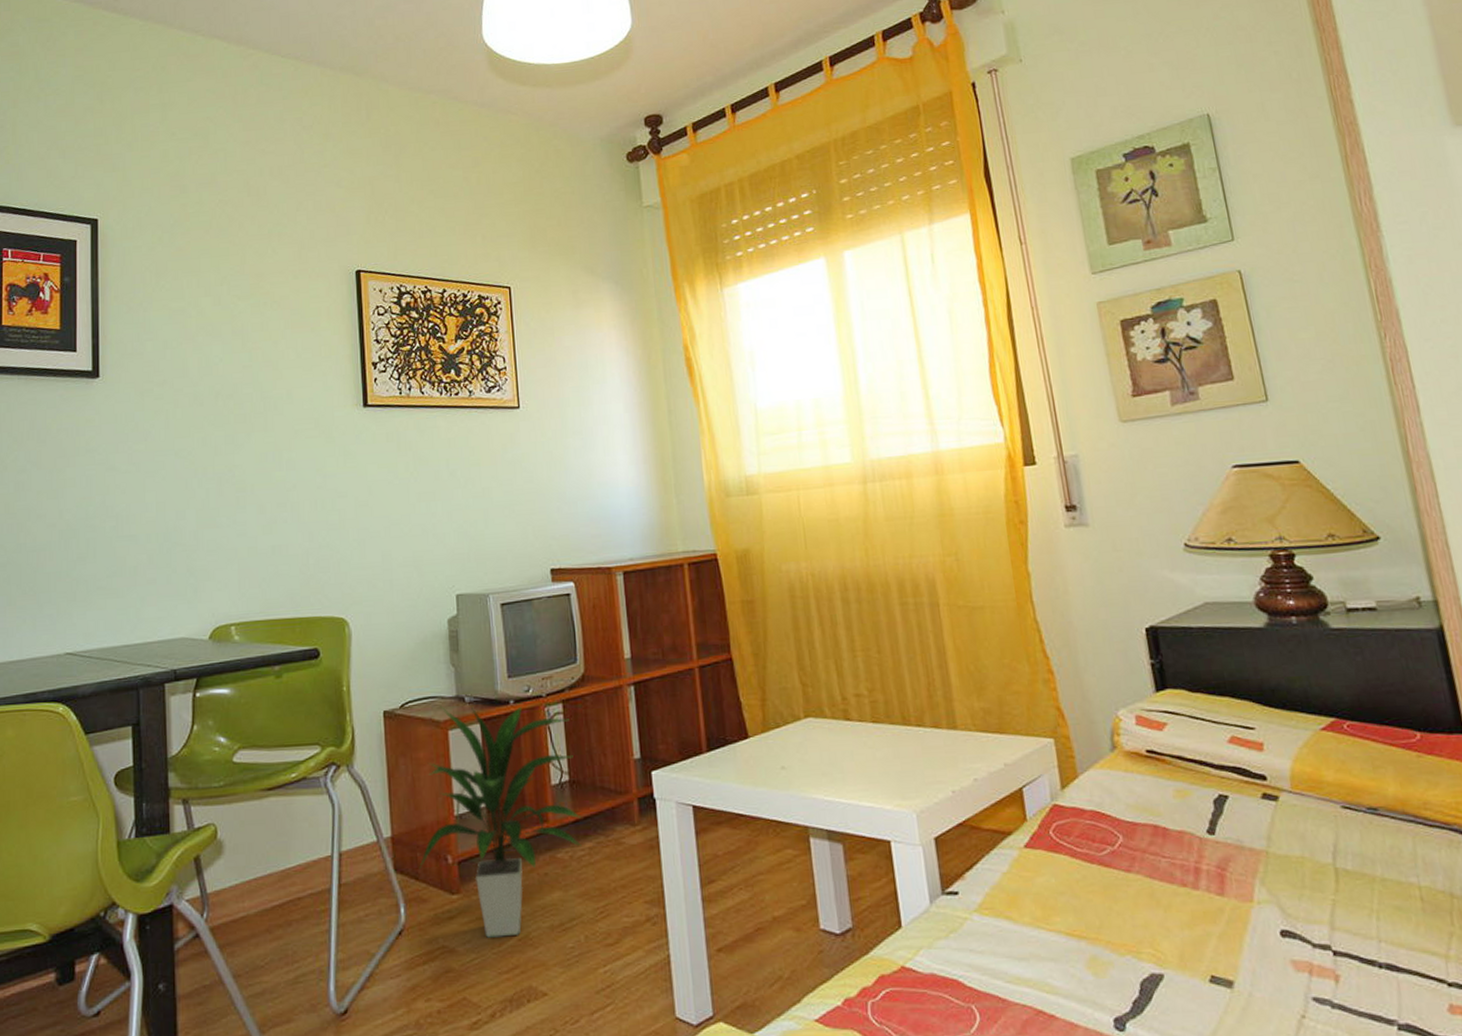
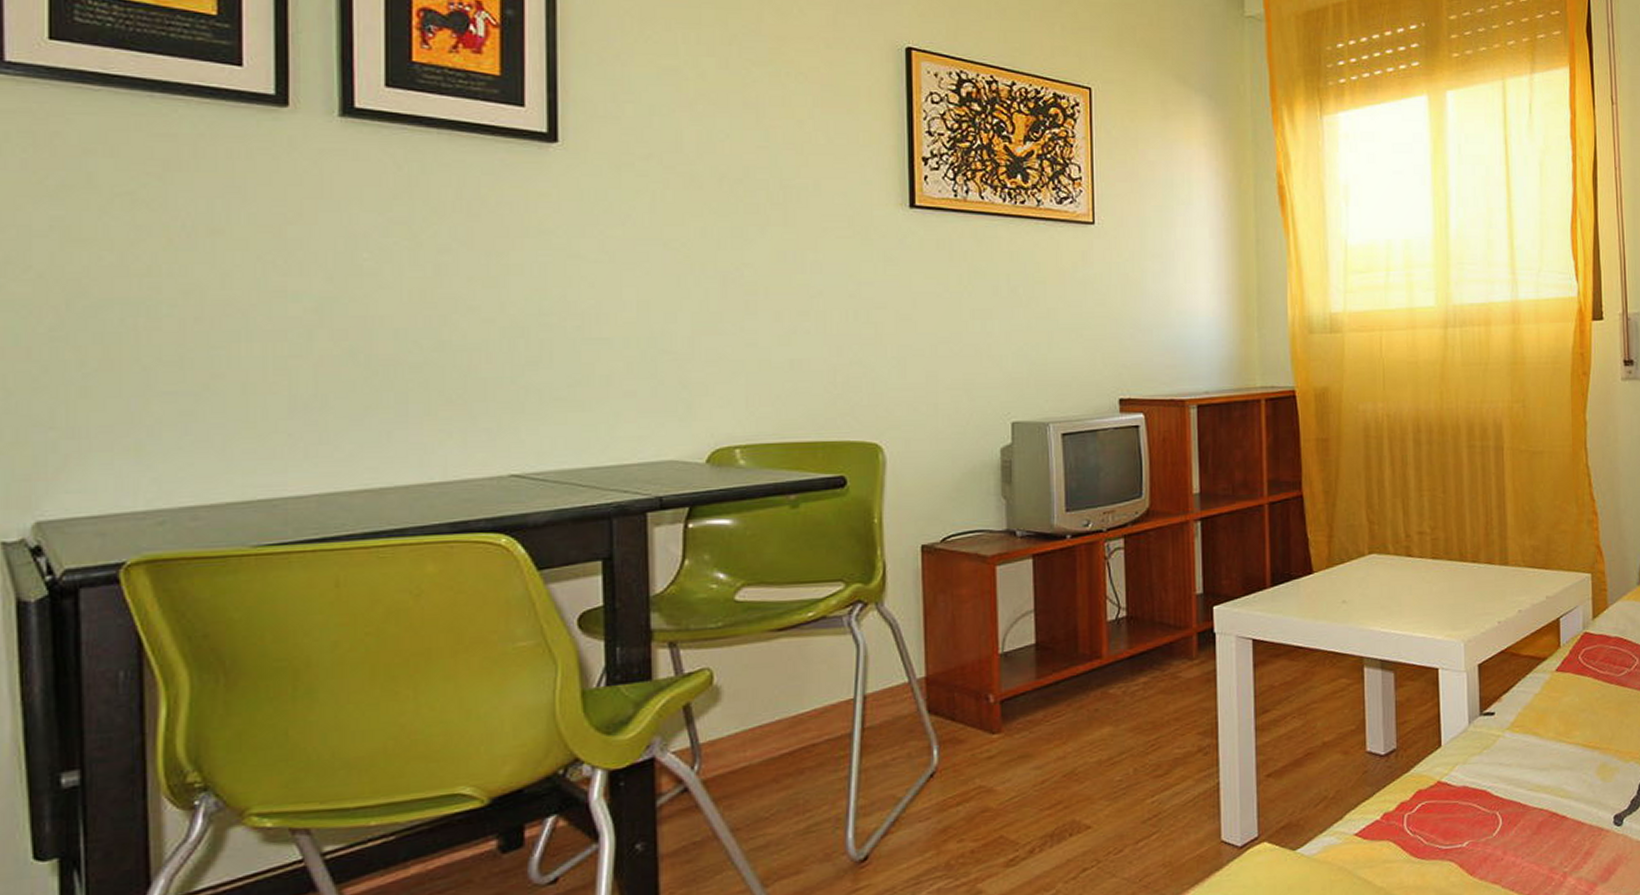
indoor plant: present [419,706,581,938] -> none [956,540,1137,776]

